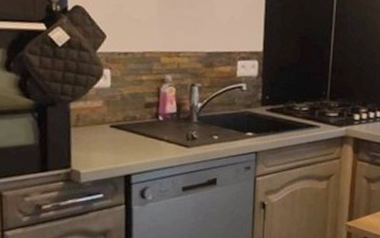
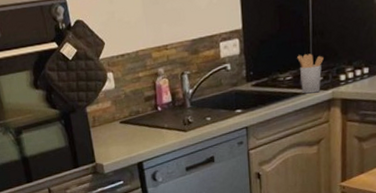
utensil holder: none [315,88,340,128] -> present [297,53,324,94]

